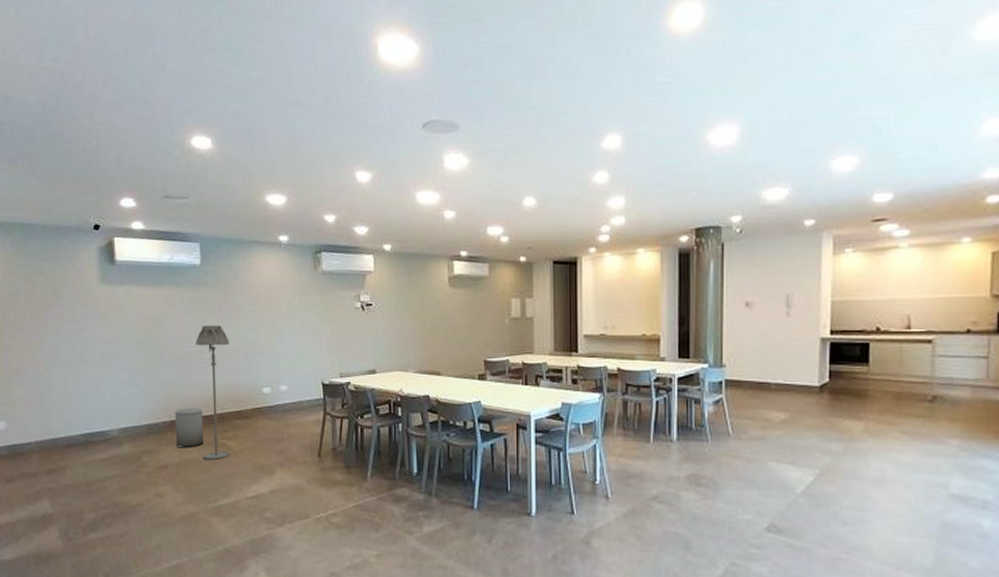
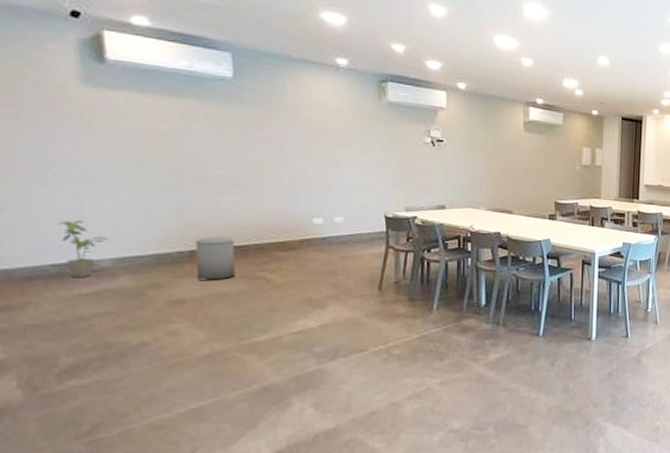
house plant: none [85,397,116,446] -> present [59,220,108,278]
floor lamp: present [196,325,230,461] -> none [225,146,271,295]

